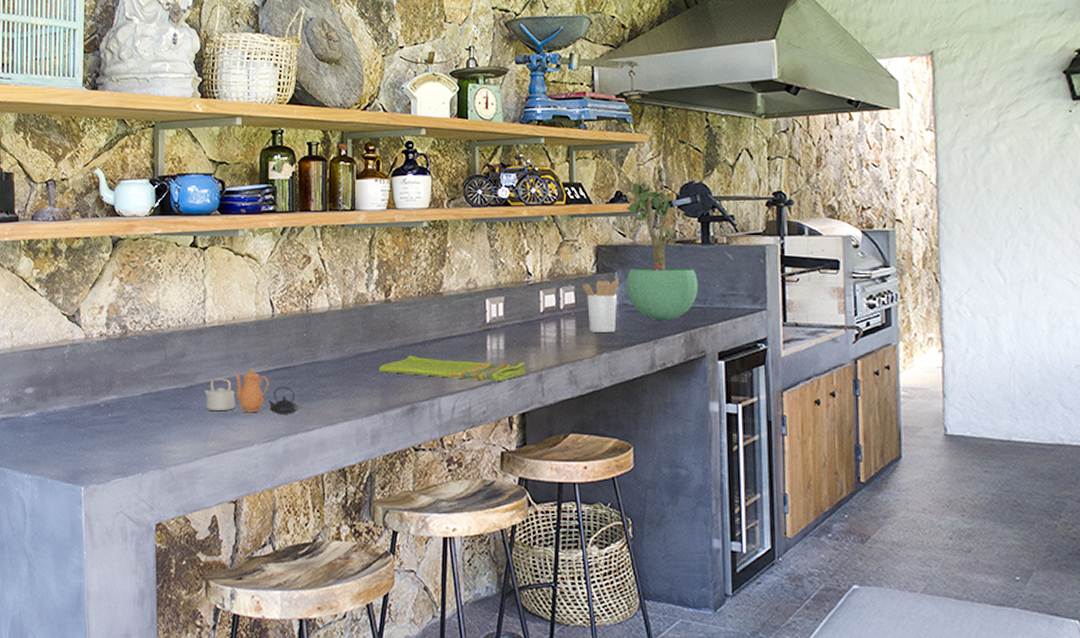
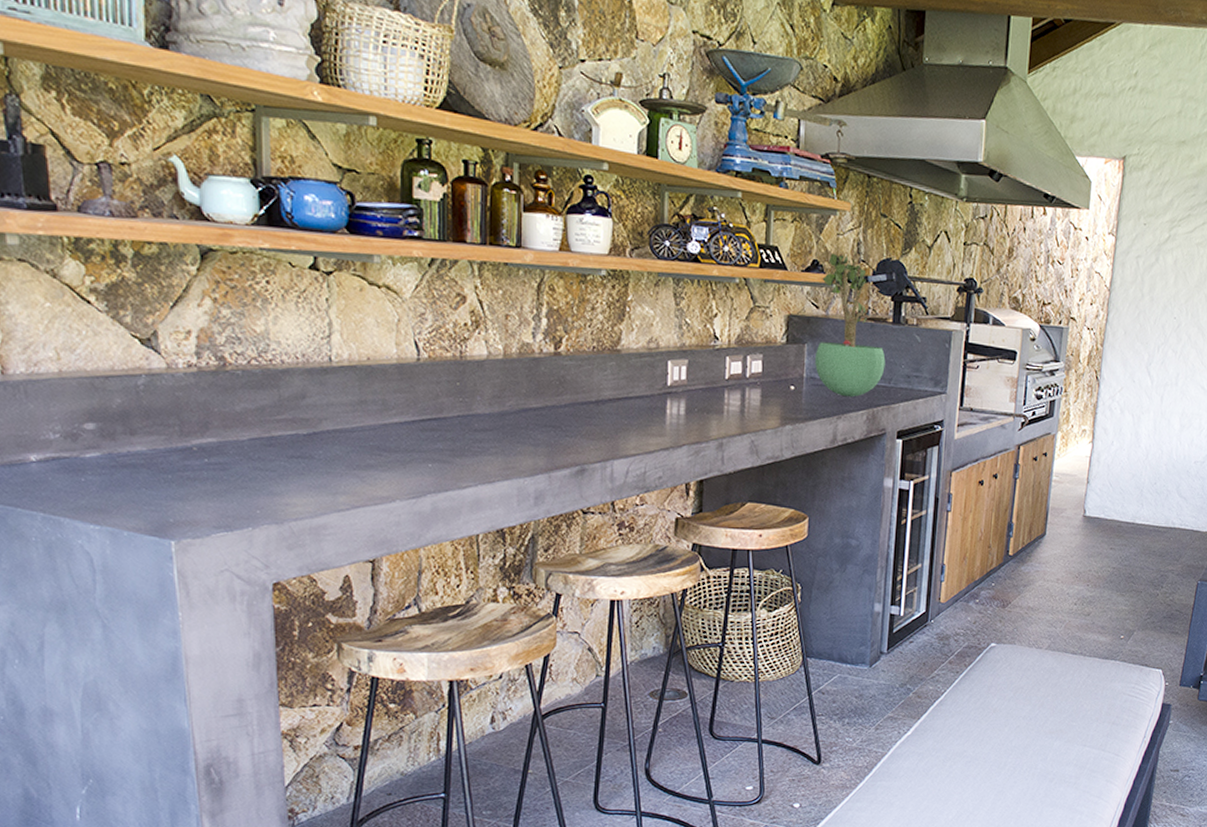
teapot: present [204,368,299,415] -> none [331,416,451,470]
dish towel: present [379,355,526,381] -> none [545,414,707,447]
utensil holder: present [581,277,620,332] -> none [770,349,809,405]

